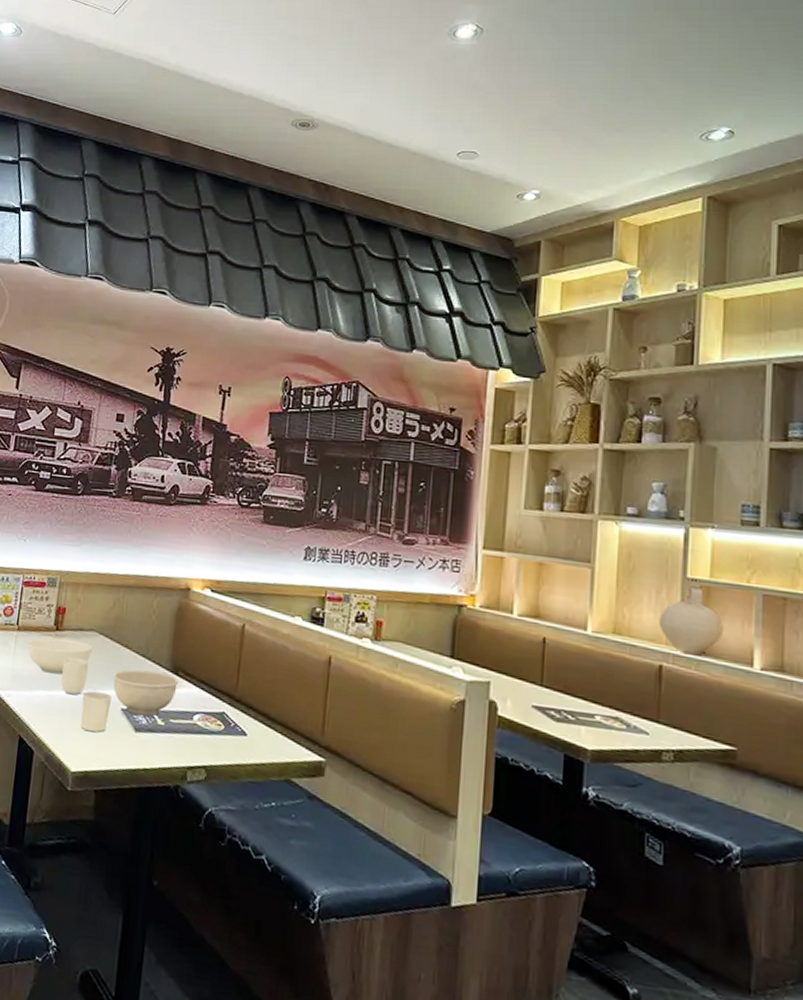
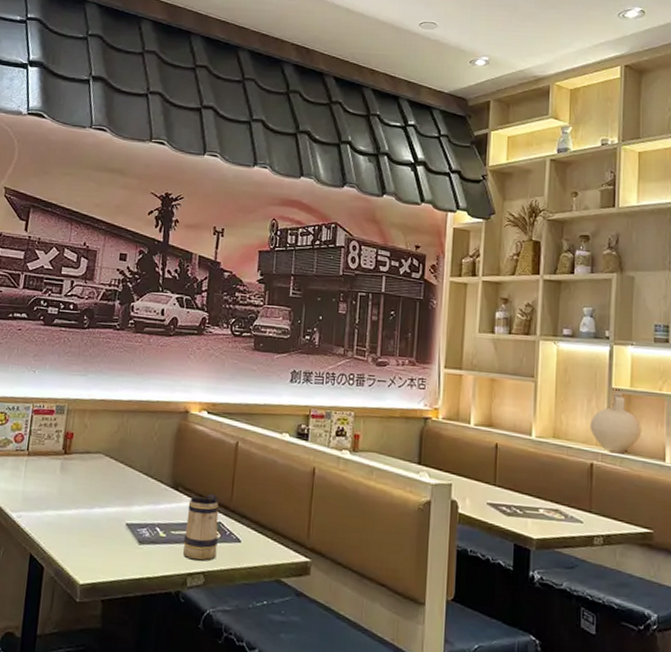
bowl: present [27,637,93,674] -> none [37,461,99,495]
cup: present [61,658,89,696] -> none [69,479,96,514]
cup: present [80,690,112,733] -> none [88,508,117,547]
soup bowl: present [112,669,179,717] -> none [117,487,179,530]
beer mug: none [183,680,223,755] -> present [183,494,219,561]

